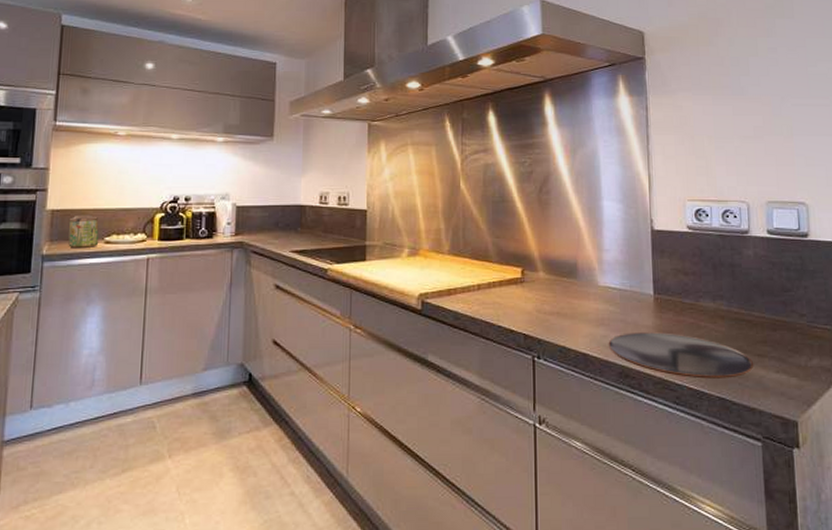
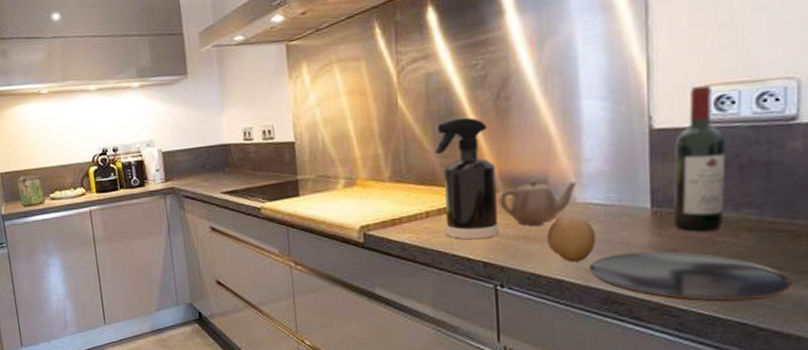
spray bottle: none [488,204,538,313] -> present [435,117,500,240]
teapot: none [539,262,599,303] -> present [499,179,577,225]
fruit: none [575,297,614,338] -> present [546,216,596,262]
wine bottle: none [669,200,705,317] -> present [672,85,726,231]

